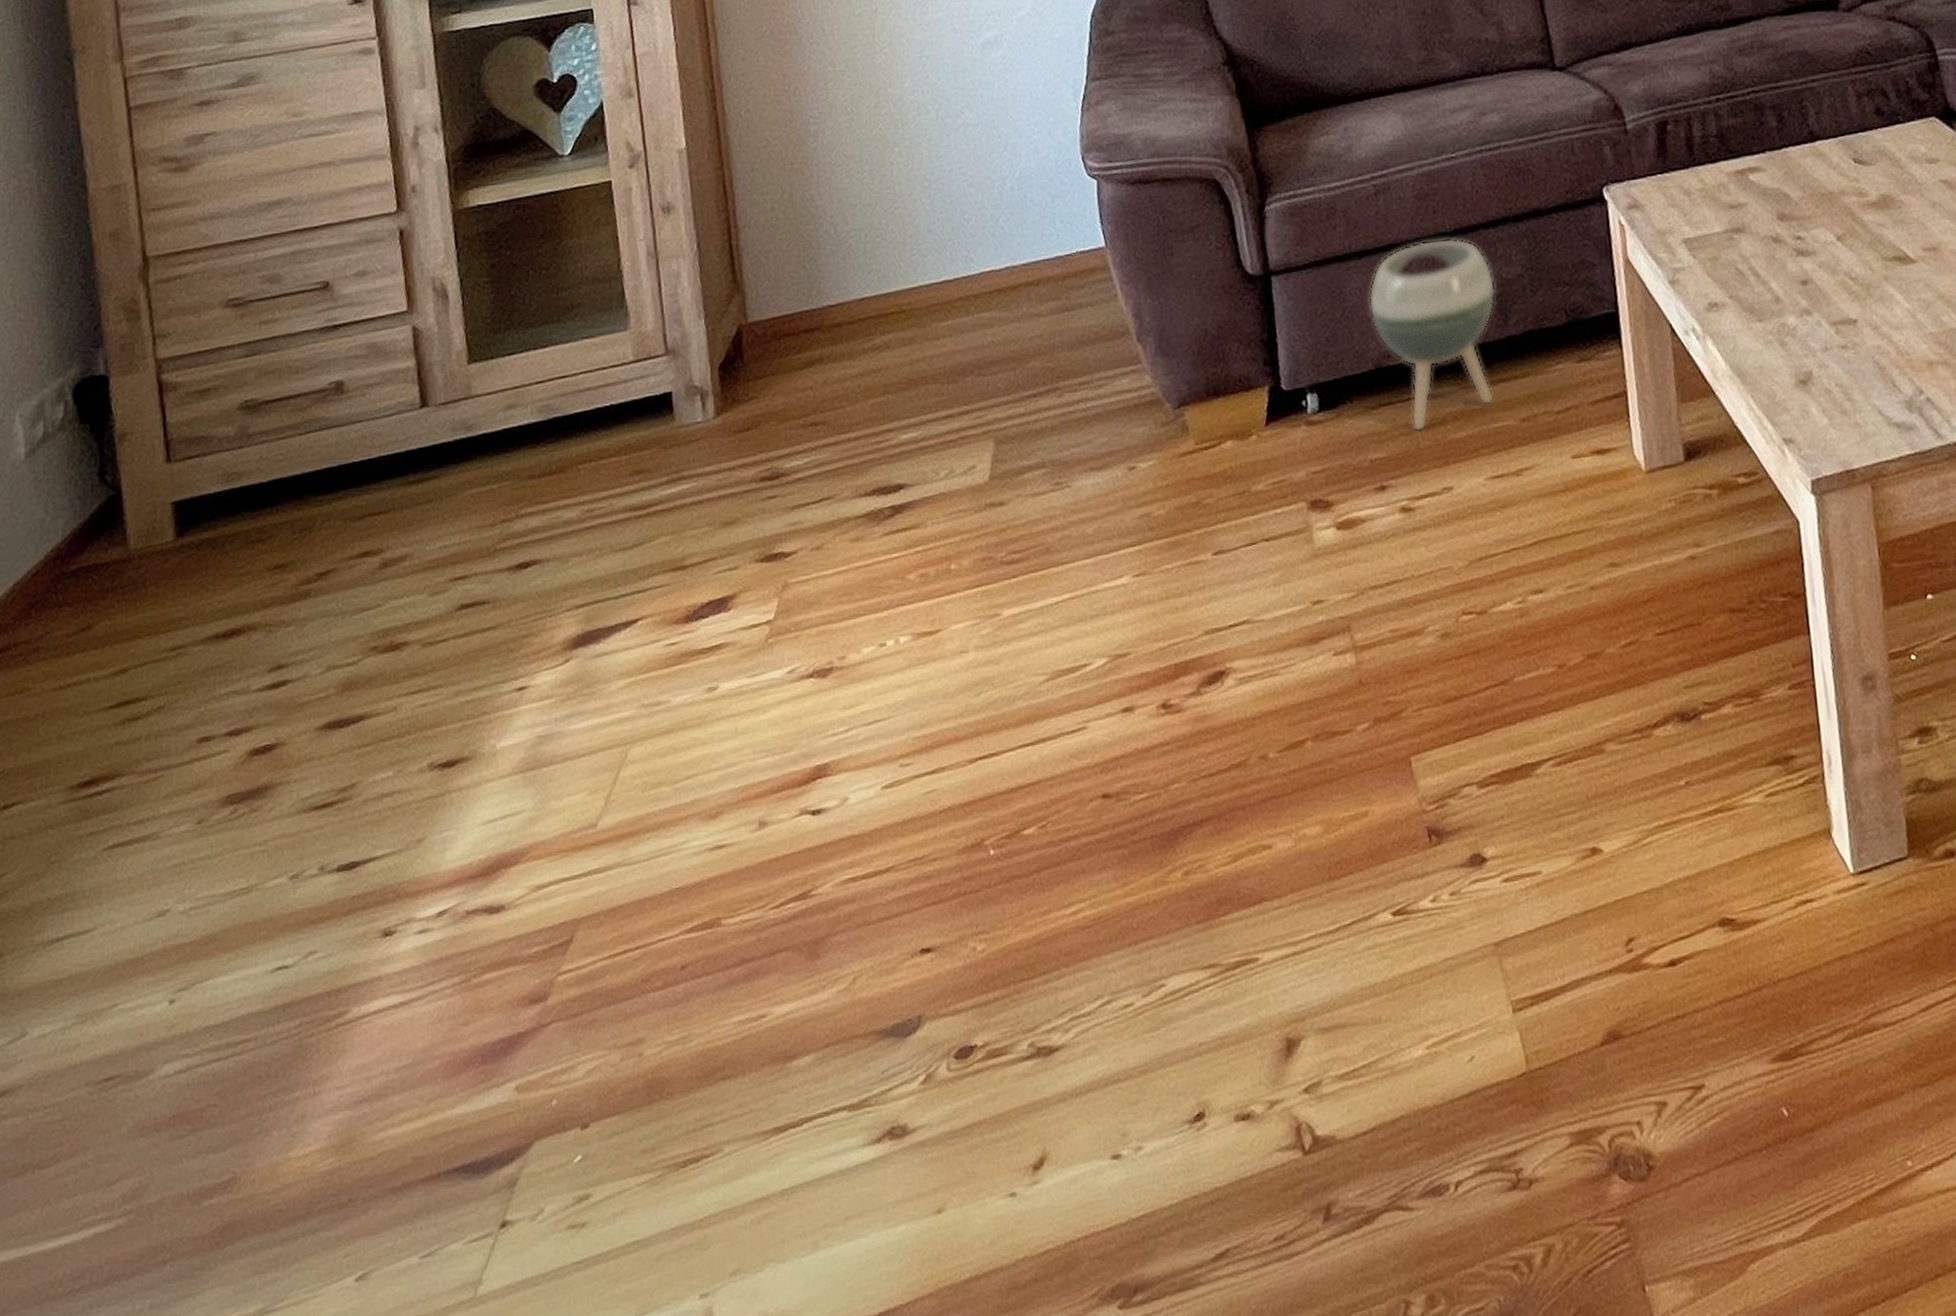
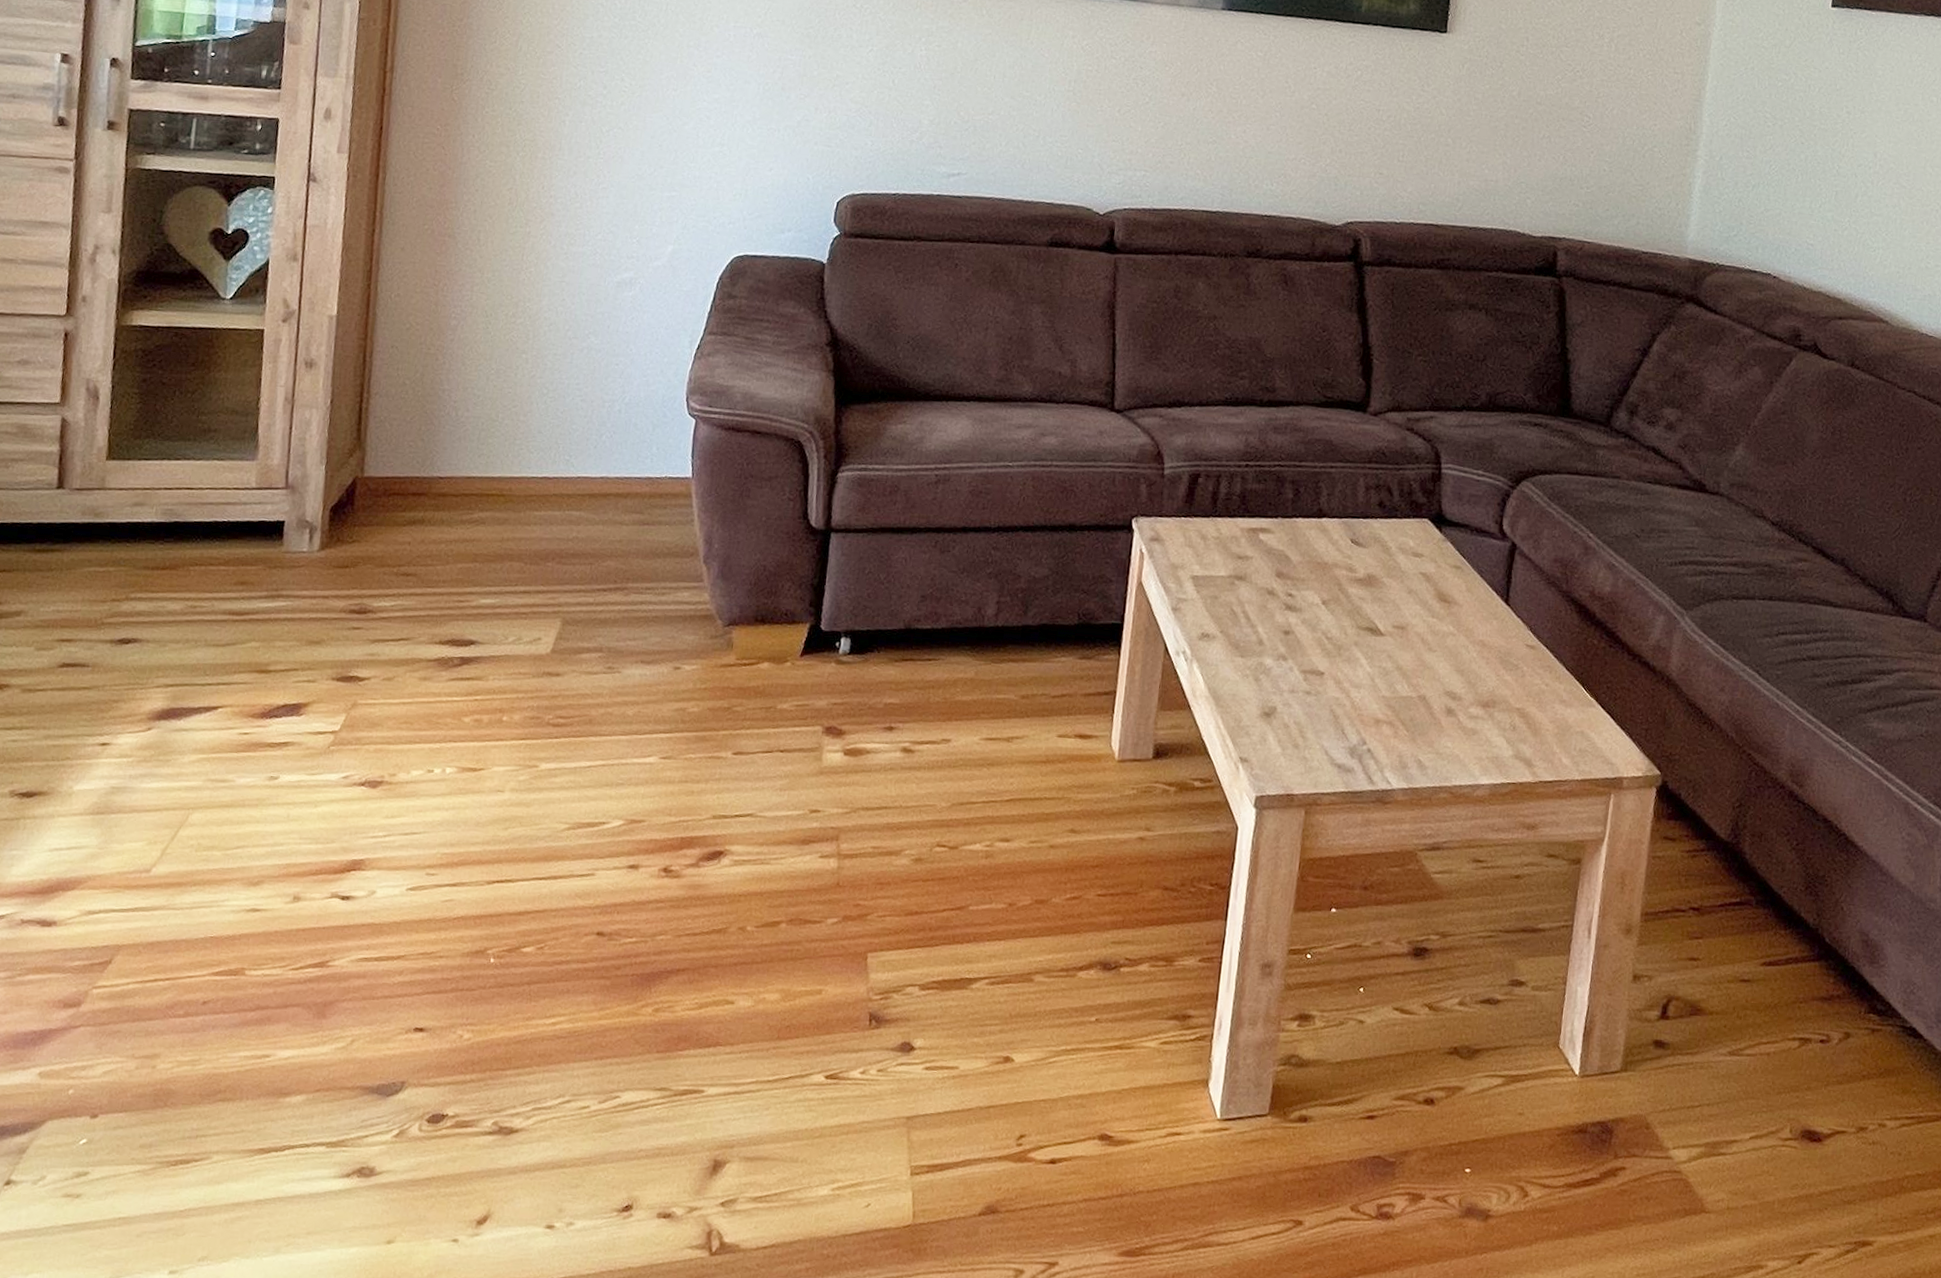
planter: present [1368,238,1496,432] -> none [910,530,1023,689]

